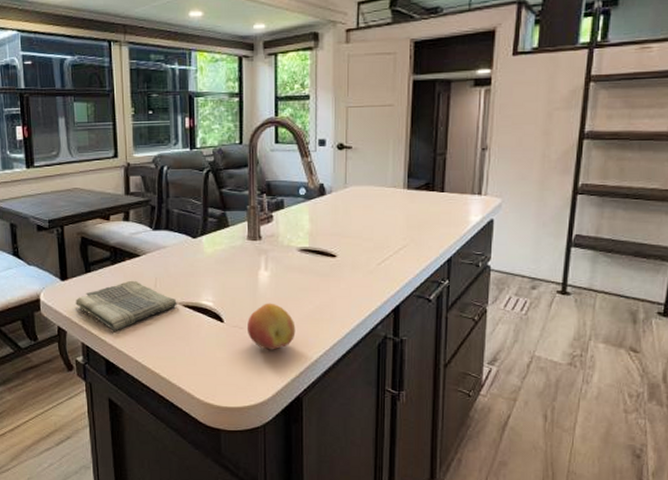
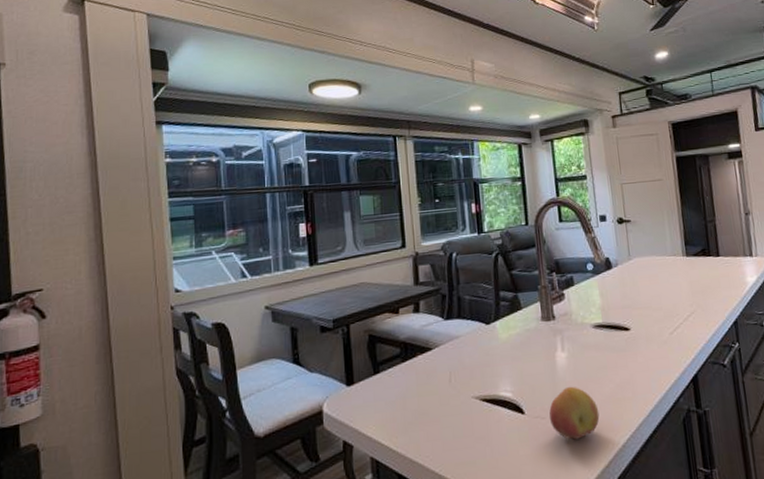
dish towel: present [75,280,177,331] -> none [363,377,474,439]

